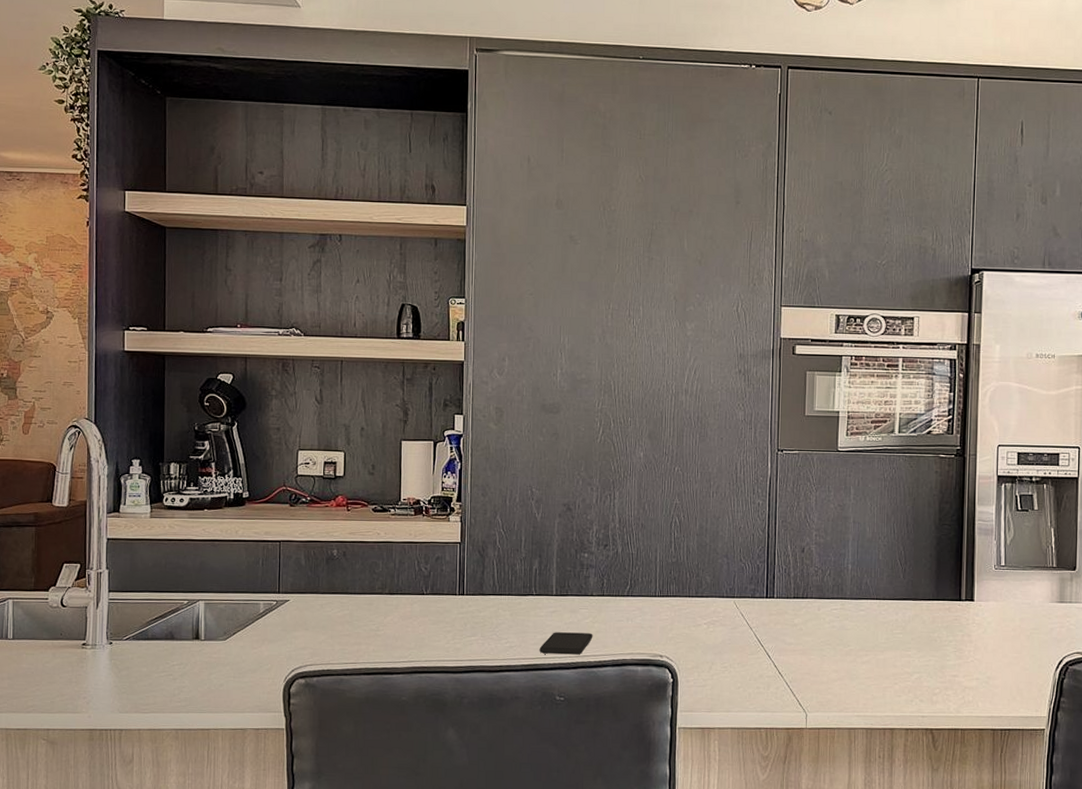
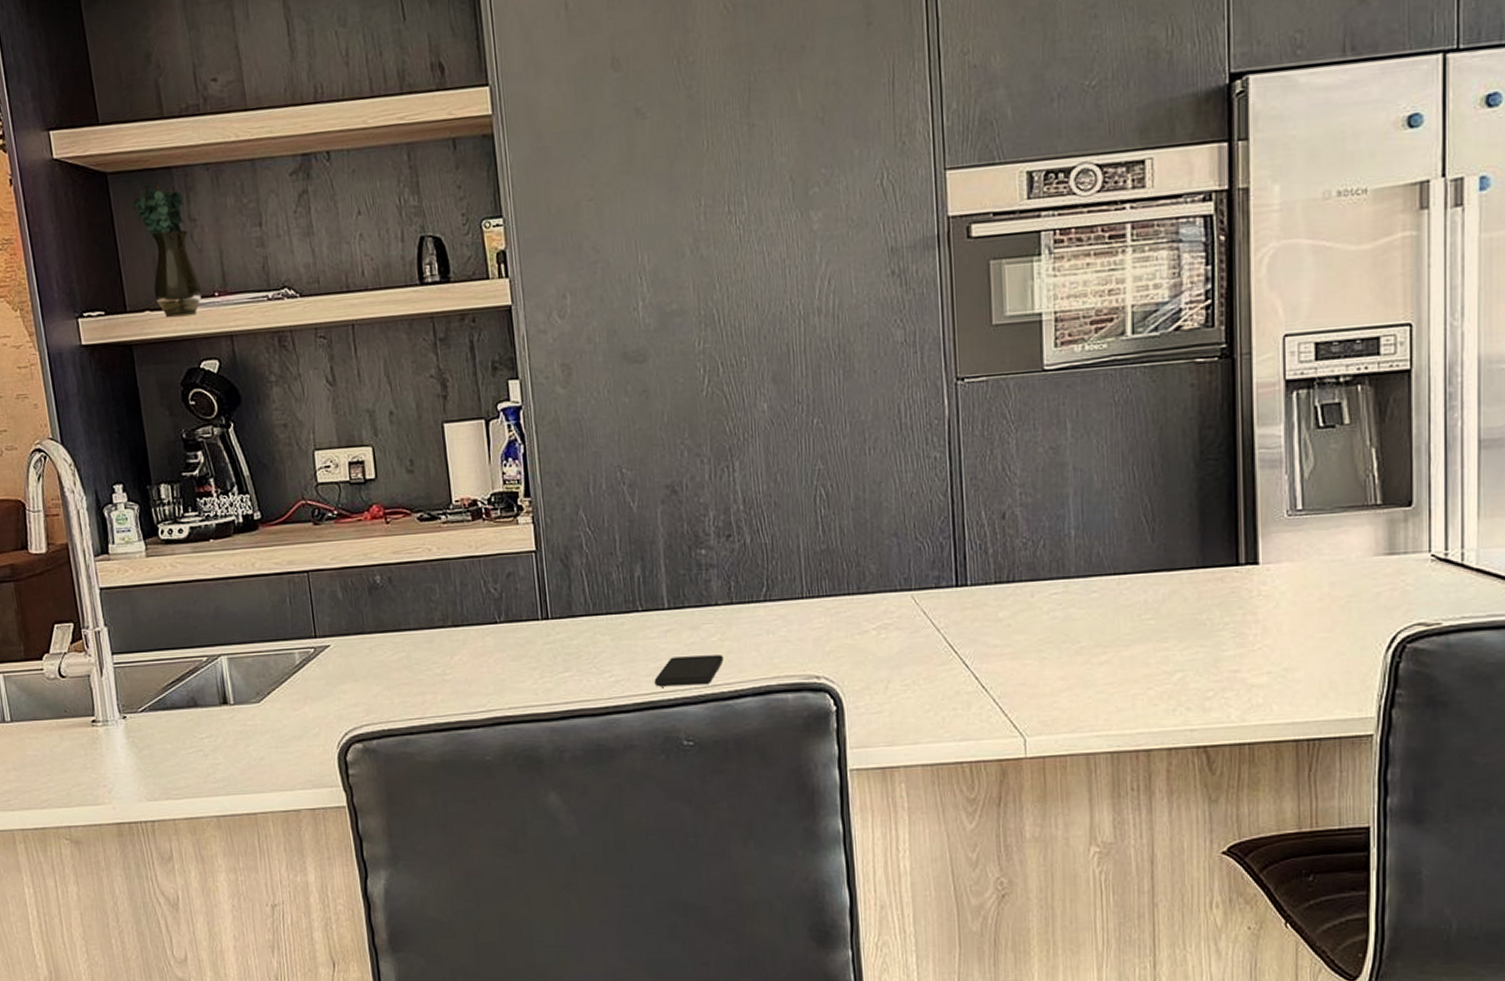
vase: none [182,237,228,340] -> present [132,181,202,318]

